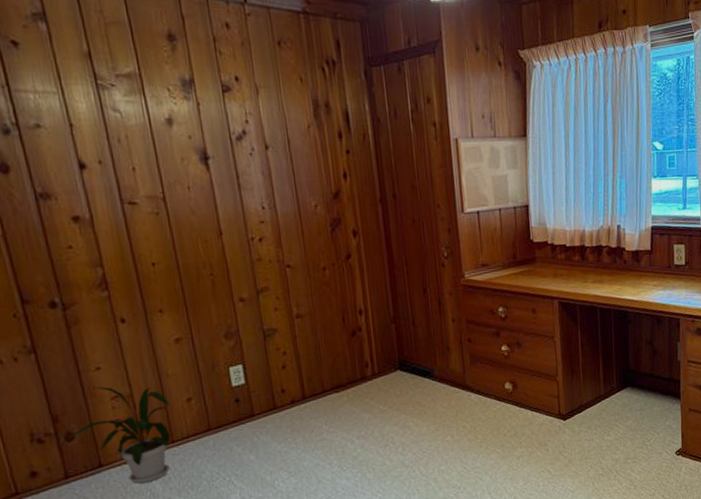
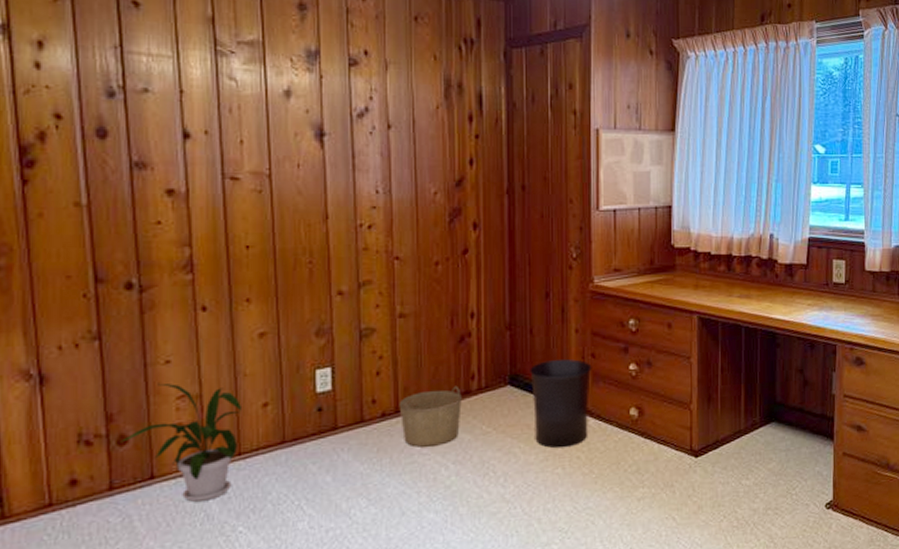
basket: none [305,373,360,427] -> present [399,385,462,447]
waste bin: none [415,344,470,420] -> present [530,359,592,448]

